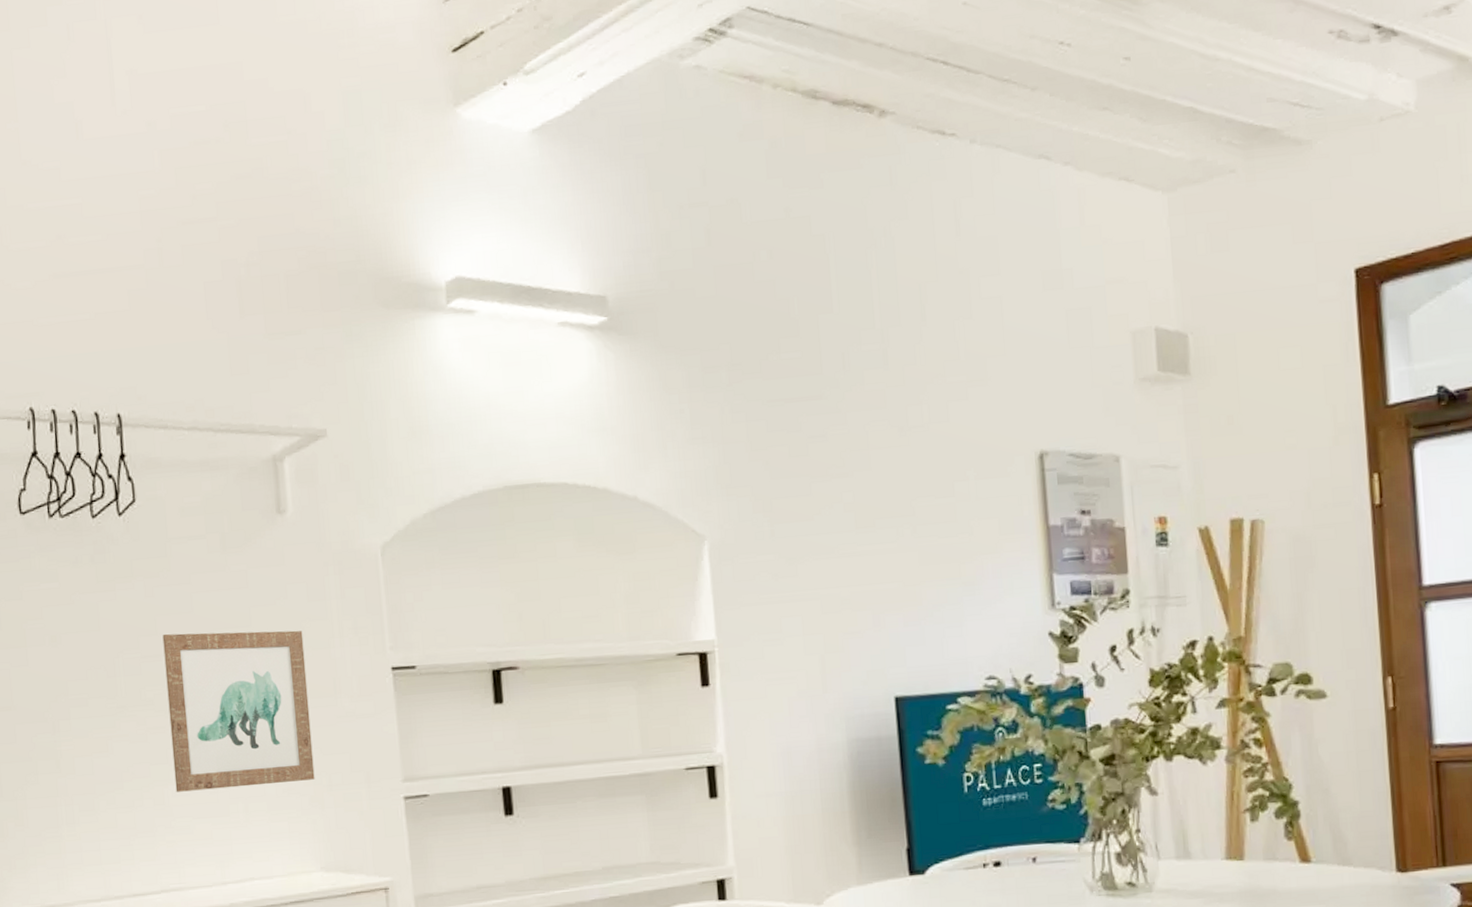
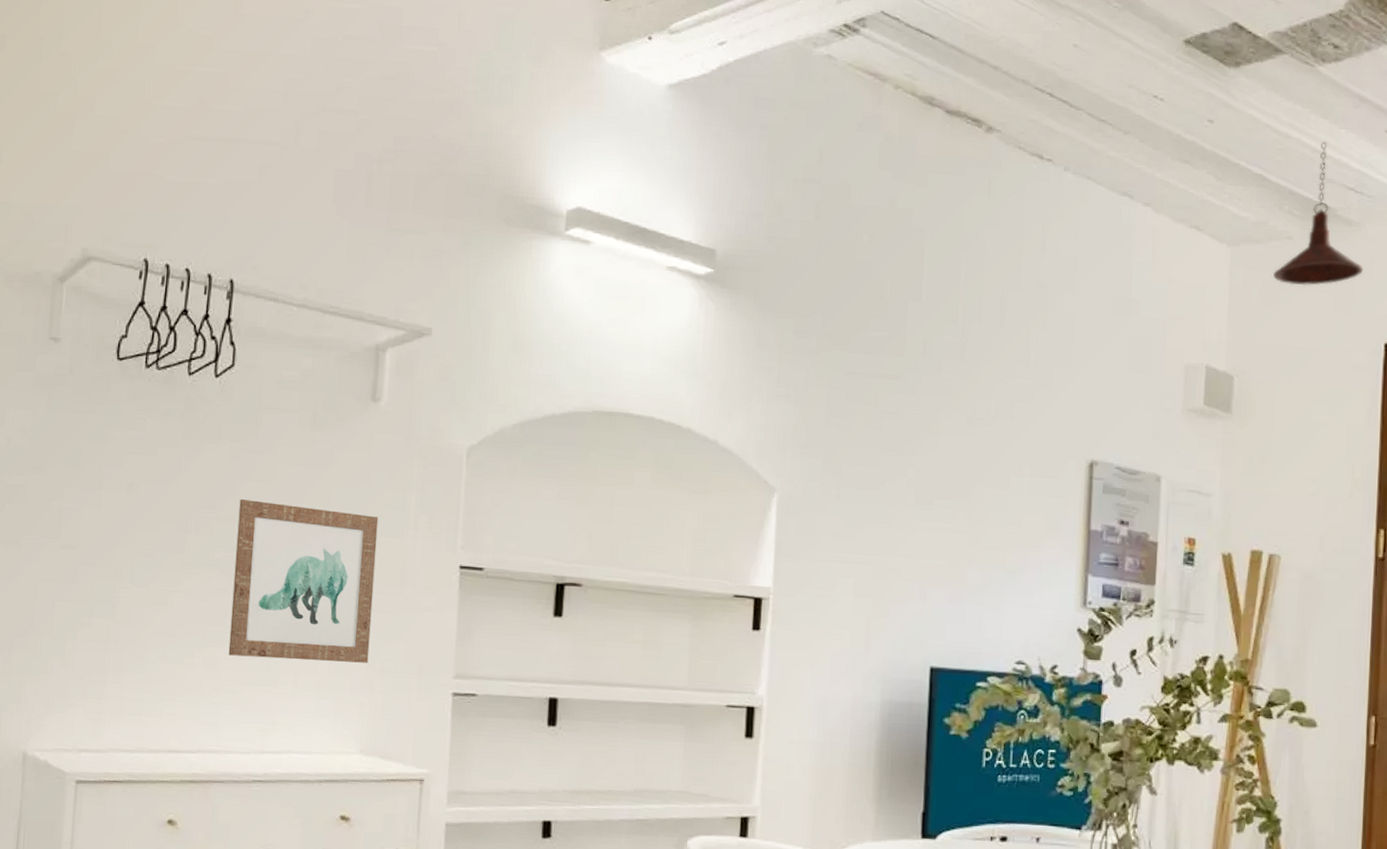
pendant light: none [1217,57,1321,223] -> present [1272,142,1364,286]

